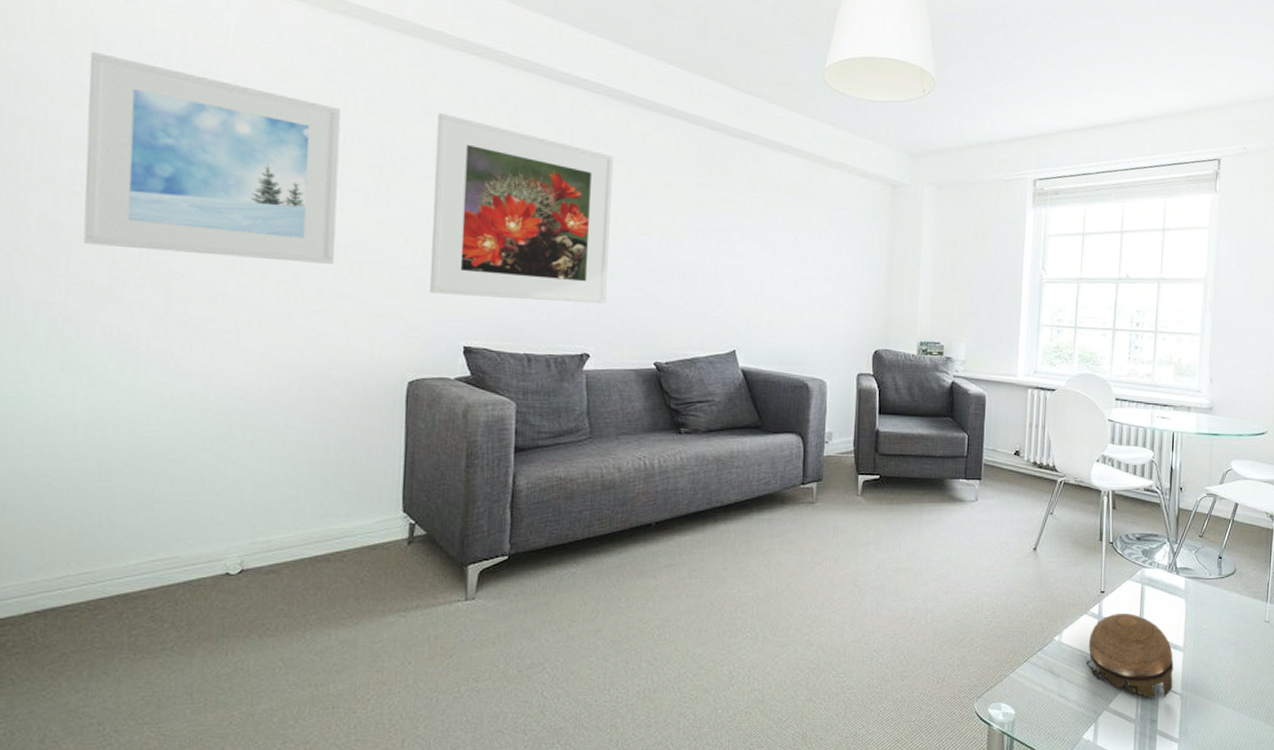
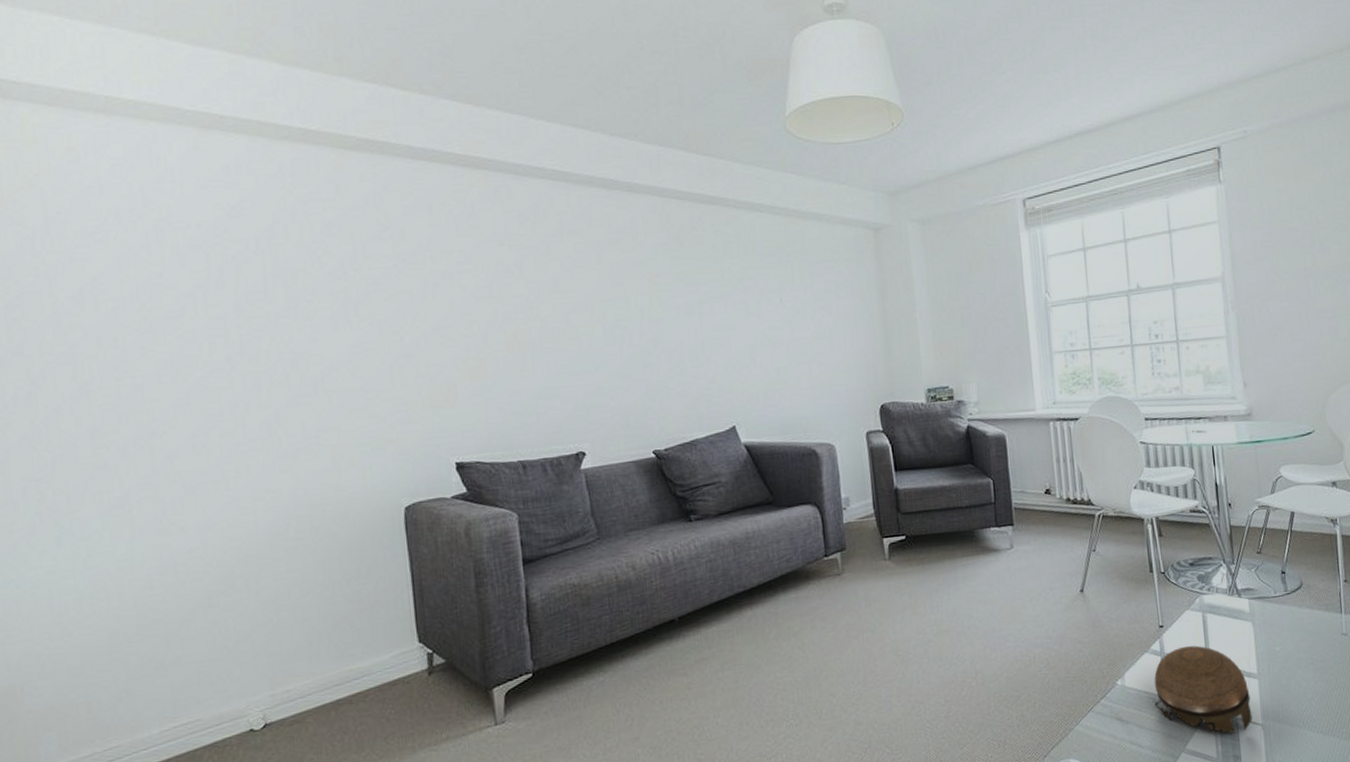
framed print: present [83,51,342,264] -> none [41,217,313,414]
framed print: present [430,113,613,305] -> none [395,225,595,413]

